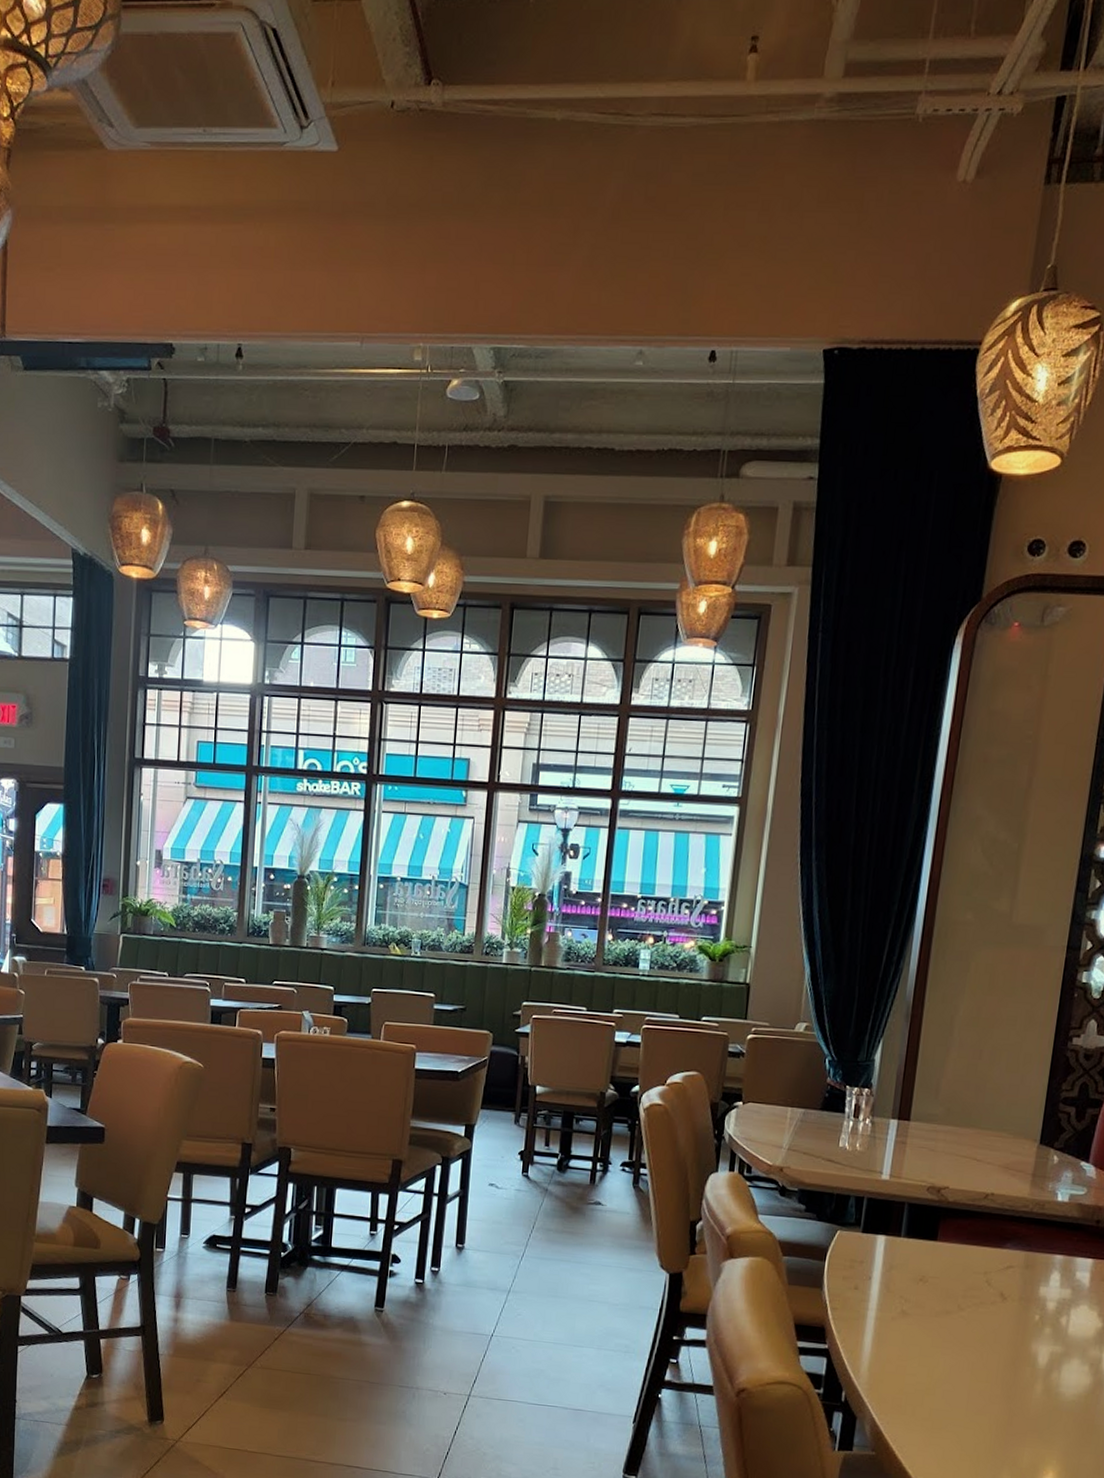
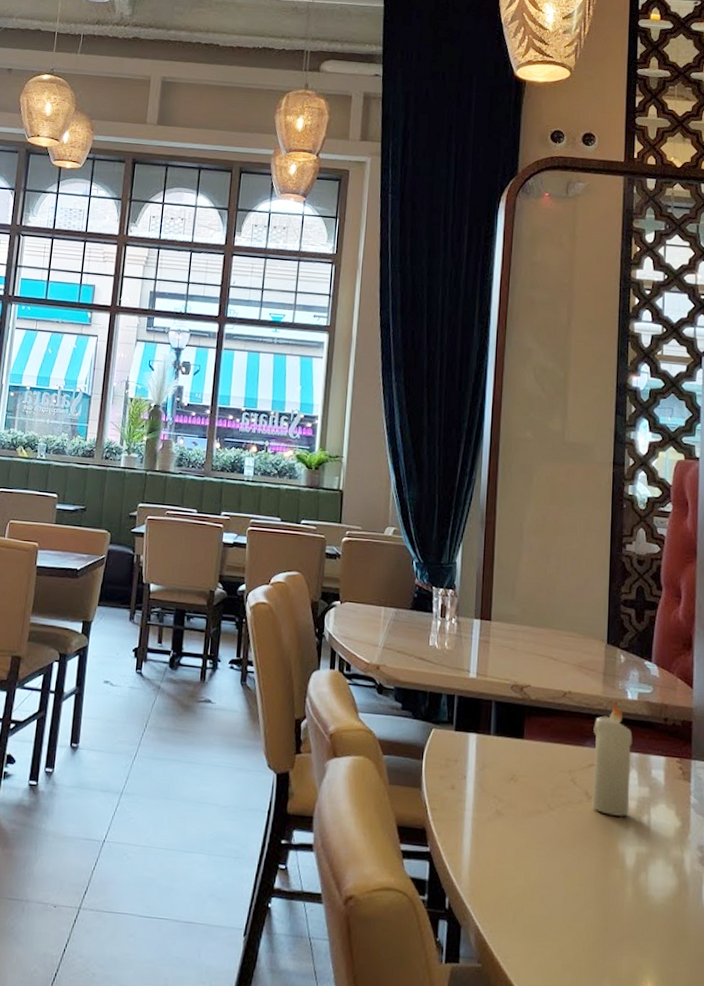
candle: none [1006,1203,1059,1317] -> present [592,701,633,817]

